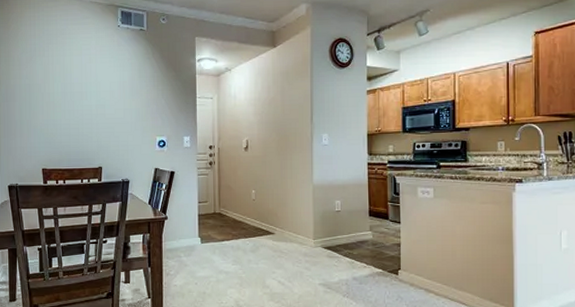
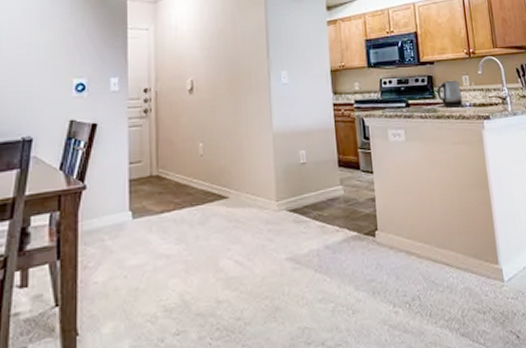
kettle: none [469,145,496,171] -> present [436,80,464,108]

